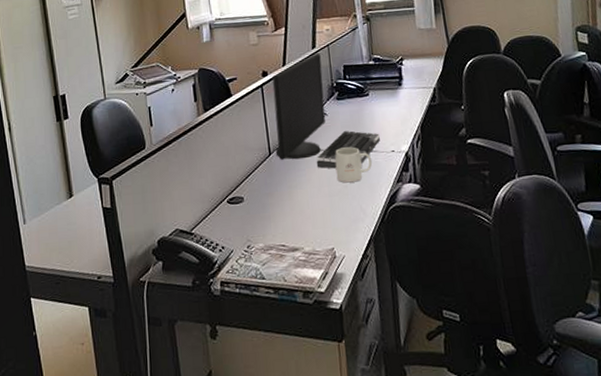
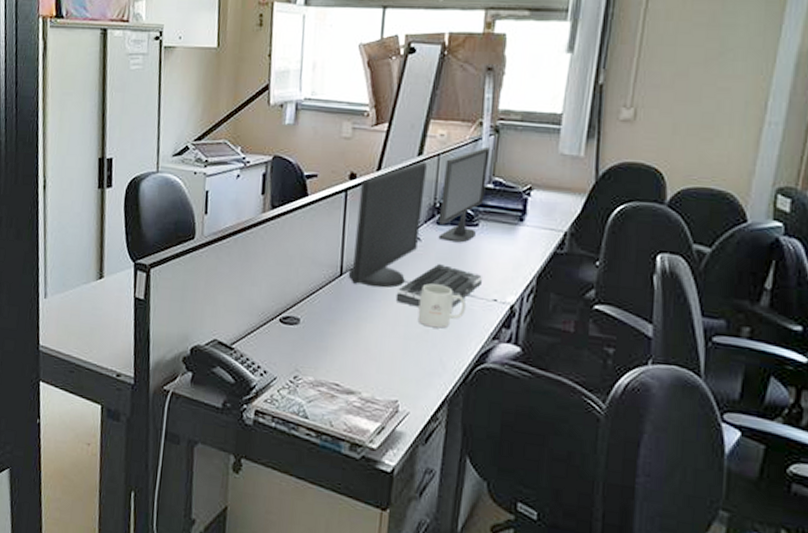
computer monitor: none [334,33,369,112] -> present [438,147,490,243]

